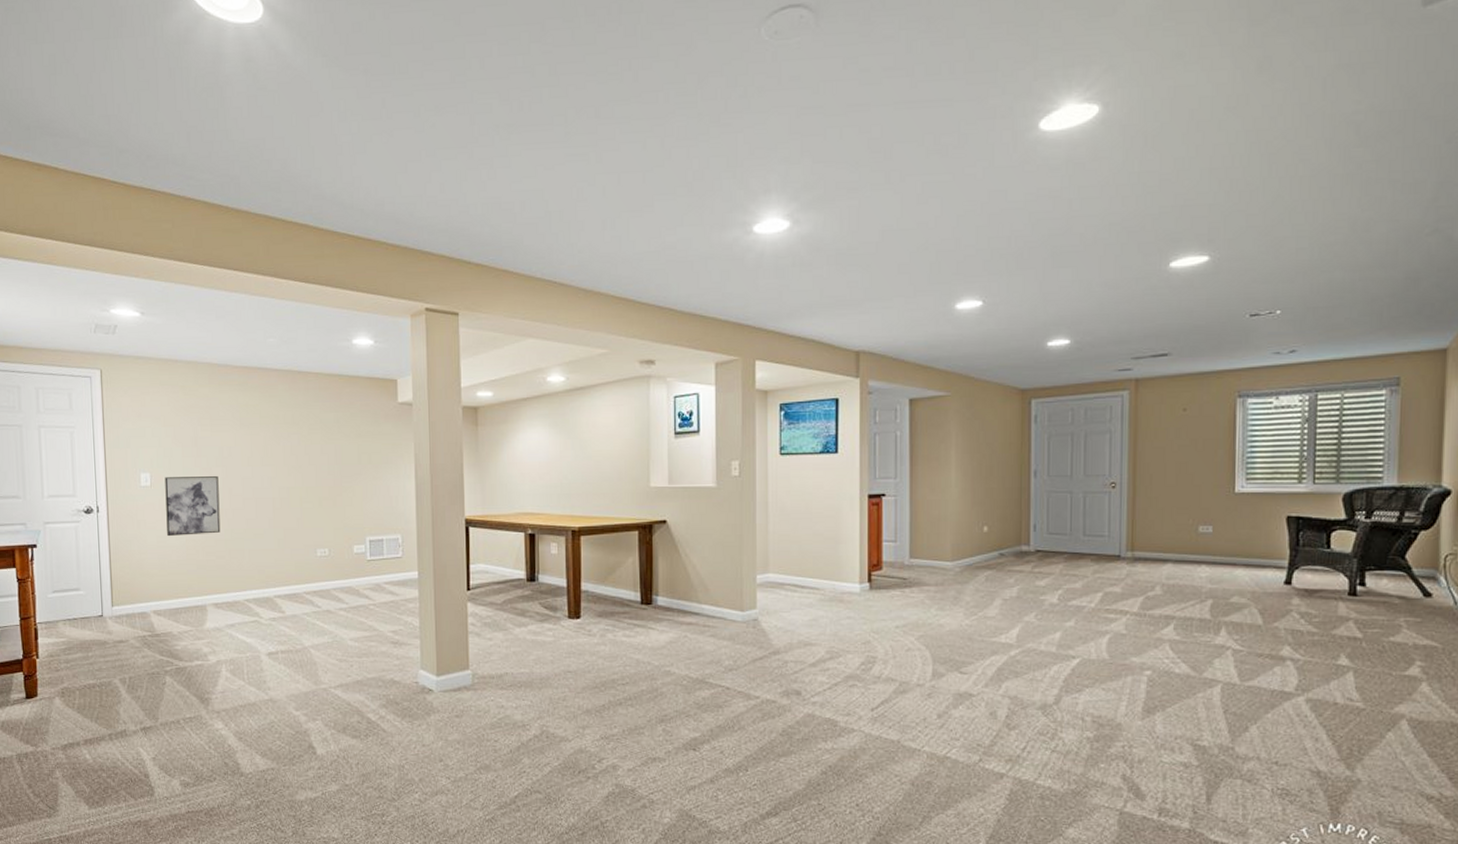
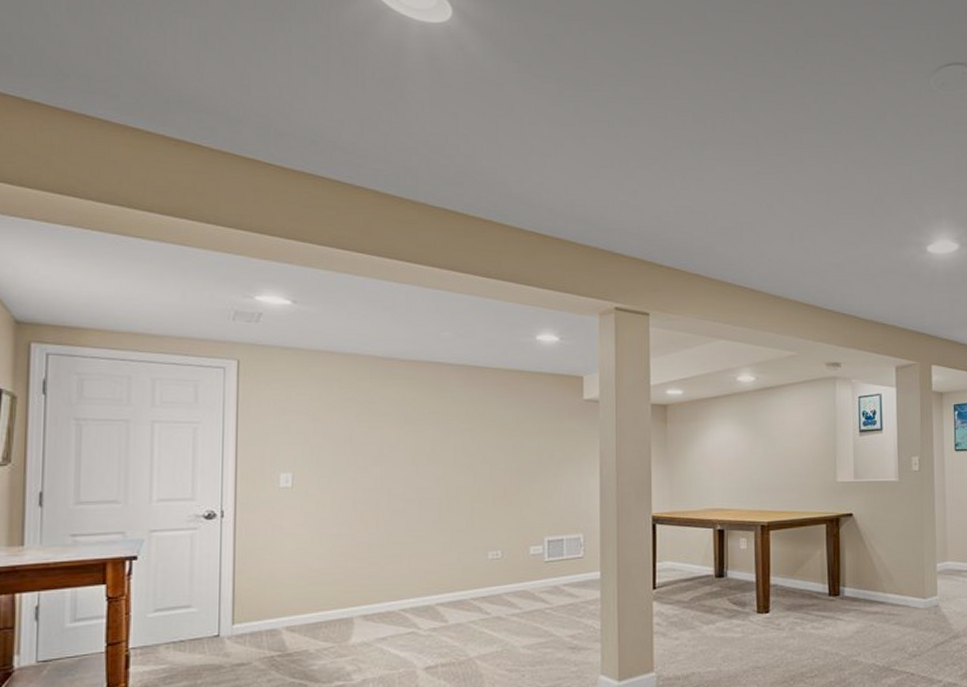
wall art: present [165,476,221,537] -> none [309,476,376,543]

